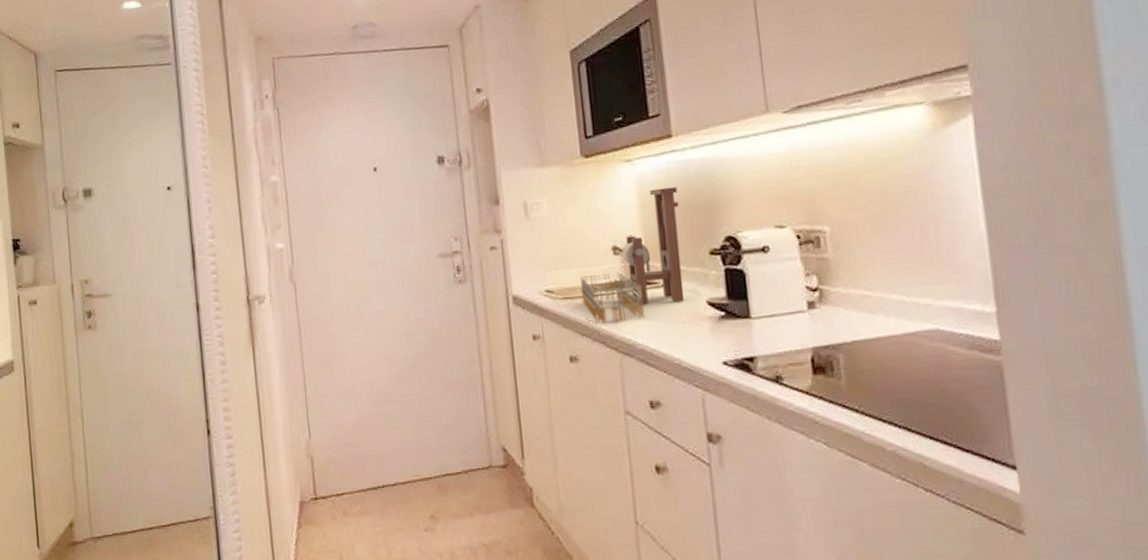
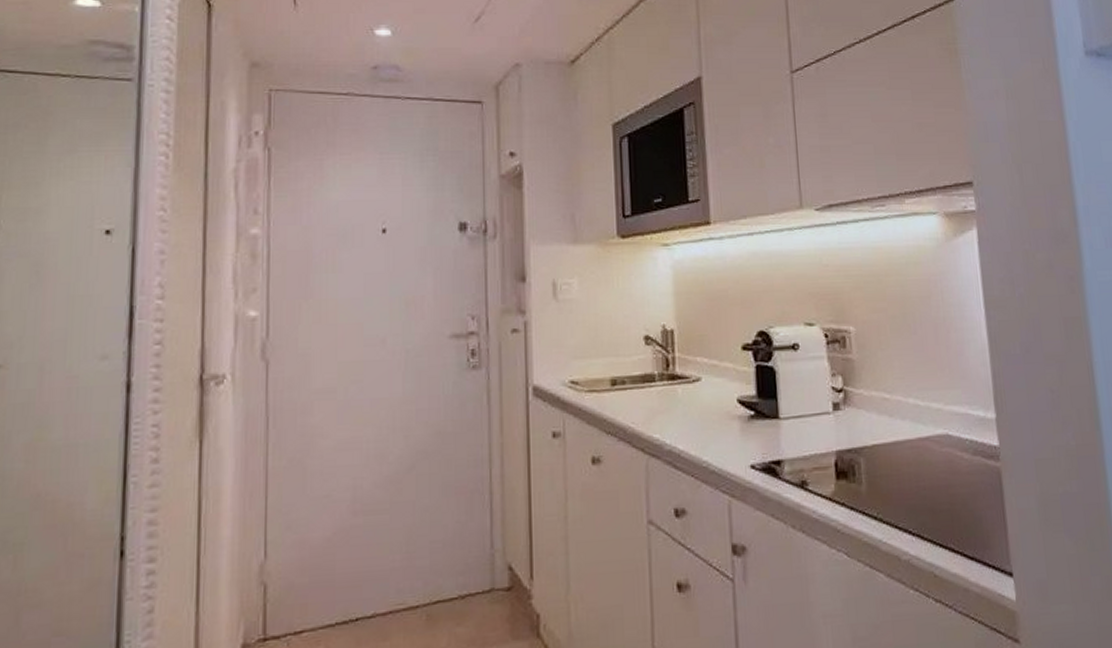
dish rack: present [579,272,646,324] -> none [608,364,675,421]
paper towel holder: present [621,186,685,305] -> none [653,276,716,401]

